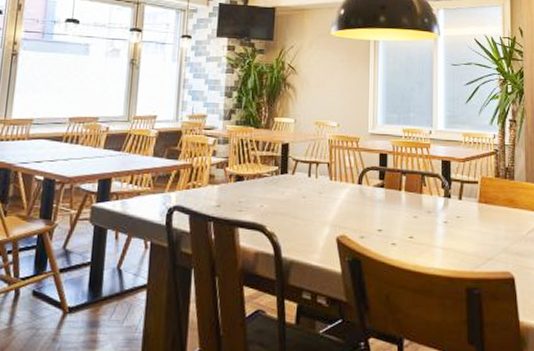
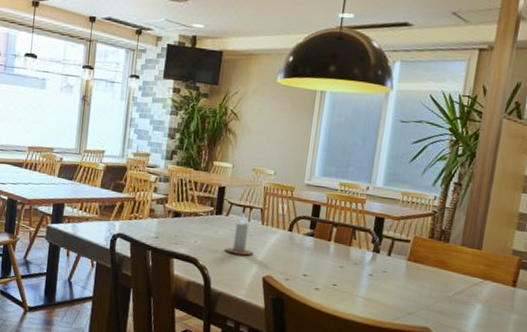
candle: none [294,169,324,216] -> present [225,212,253,256]

